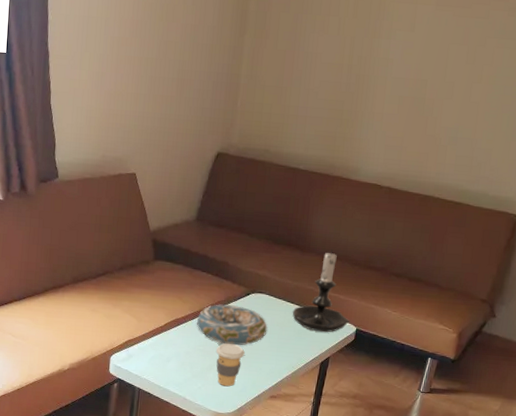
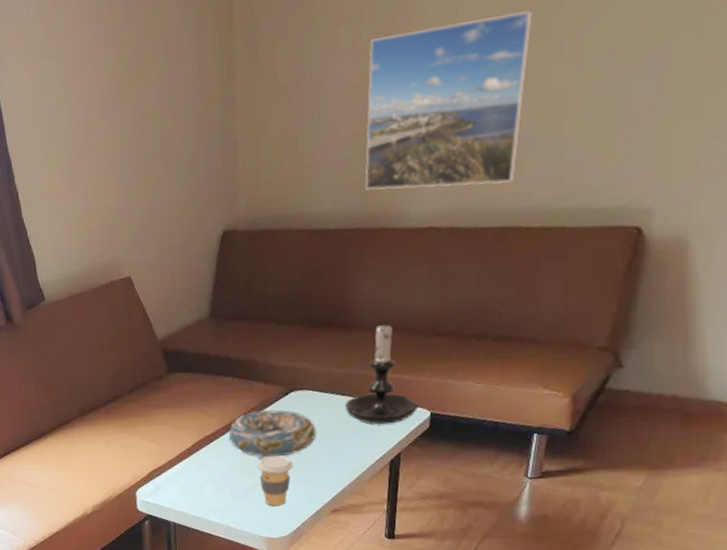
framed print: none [331,32,466,164] -> present [365,10,533,190]

